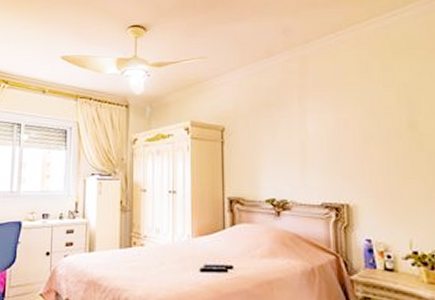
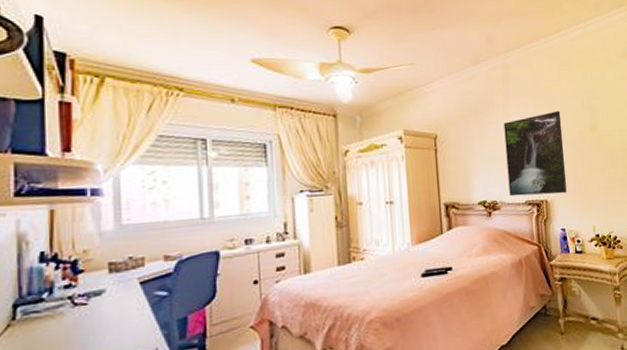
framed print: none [298,105,376,199] -> present [503,110,568,197]

